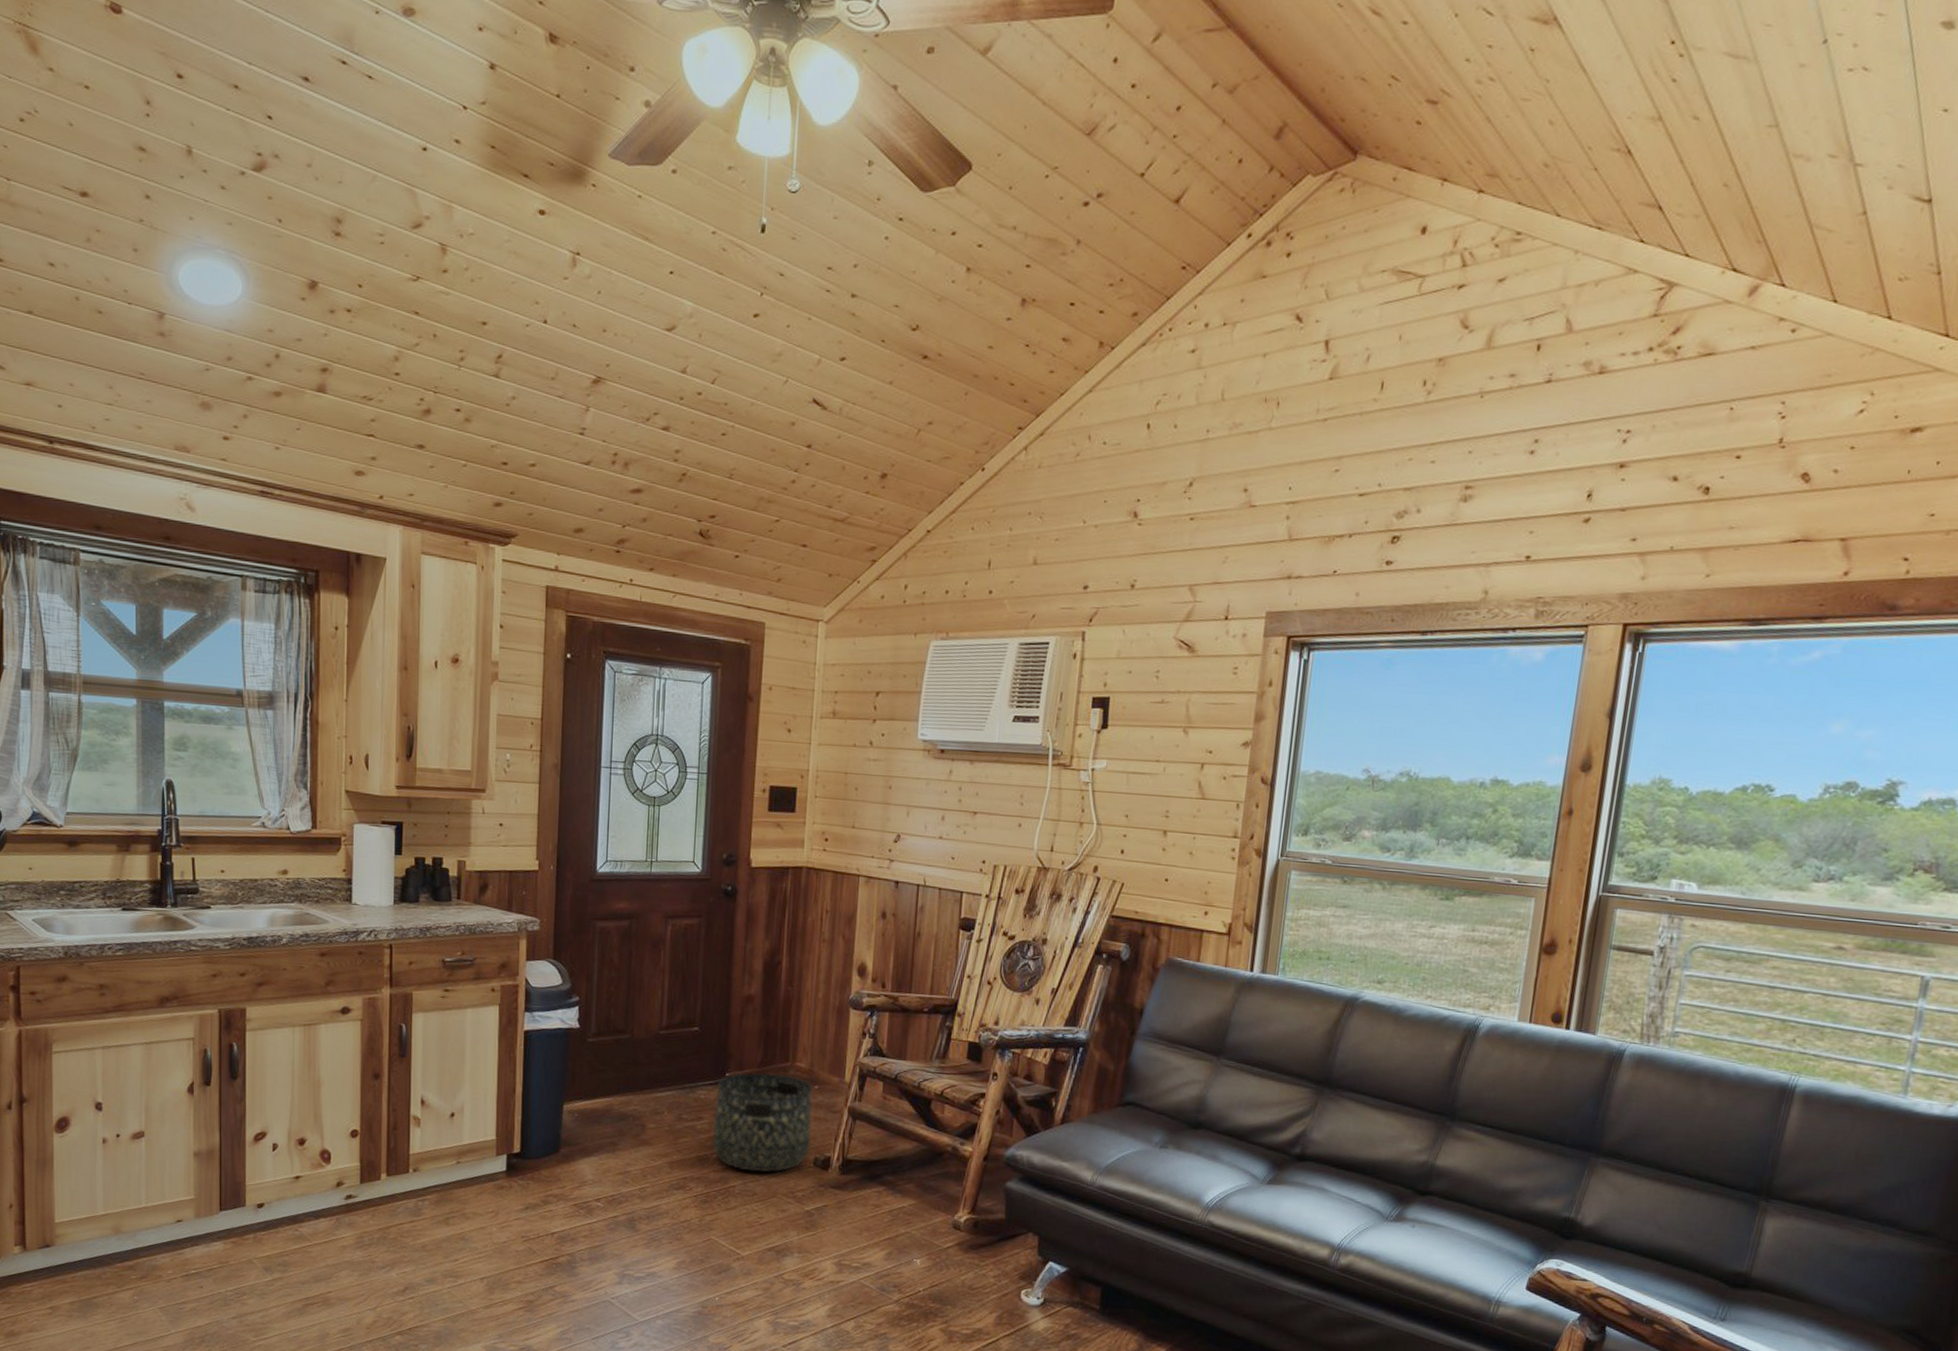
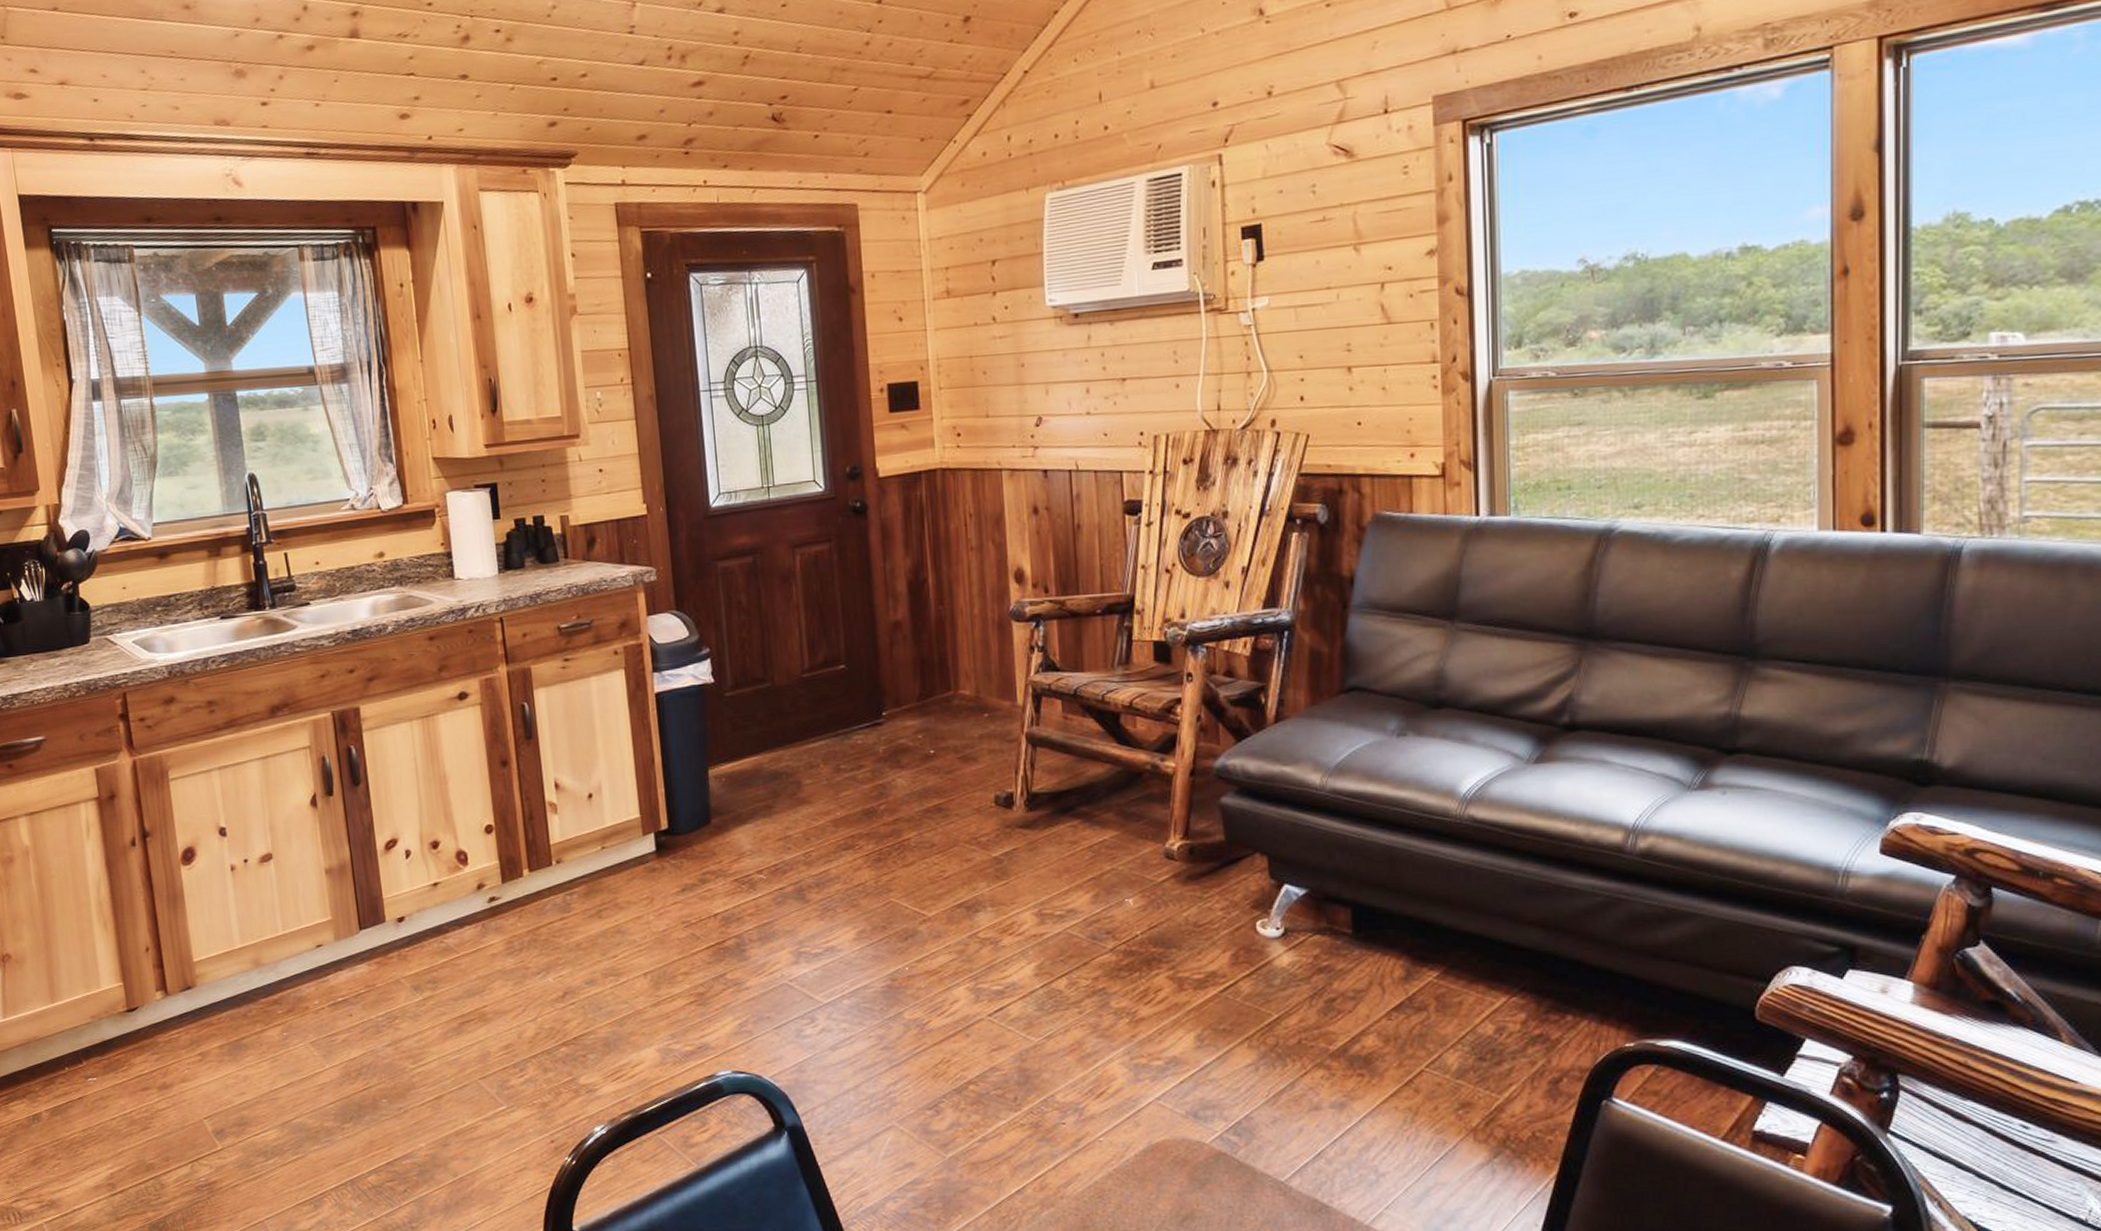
basket: present [712,1072,814,1173] -> none [873,705,989,820]

